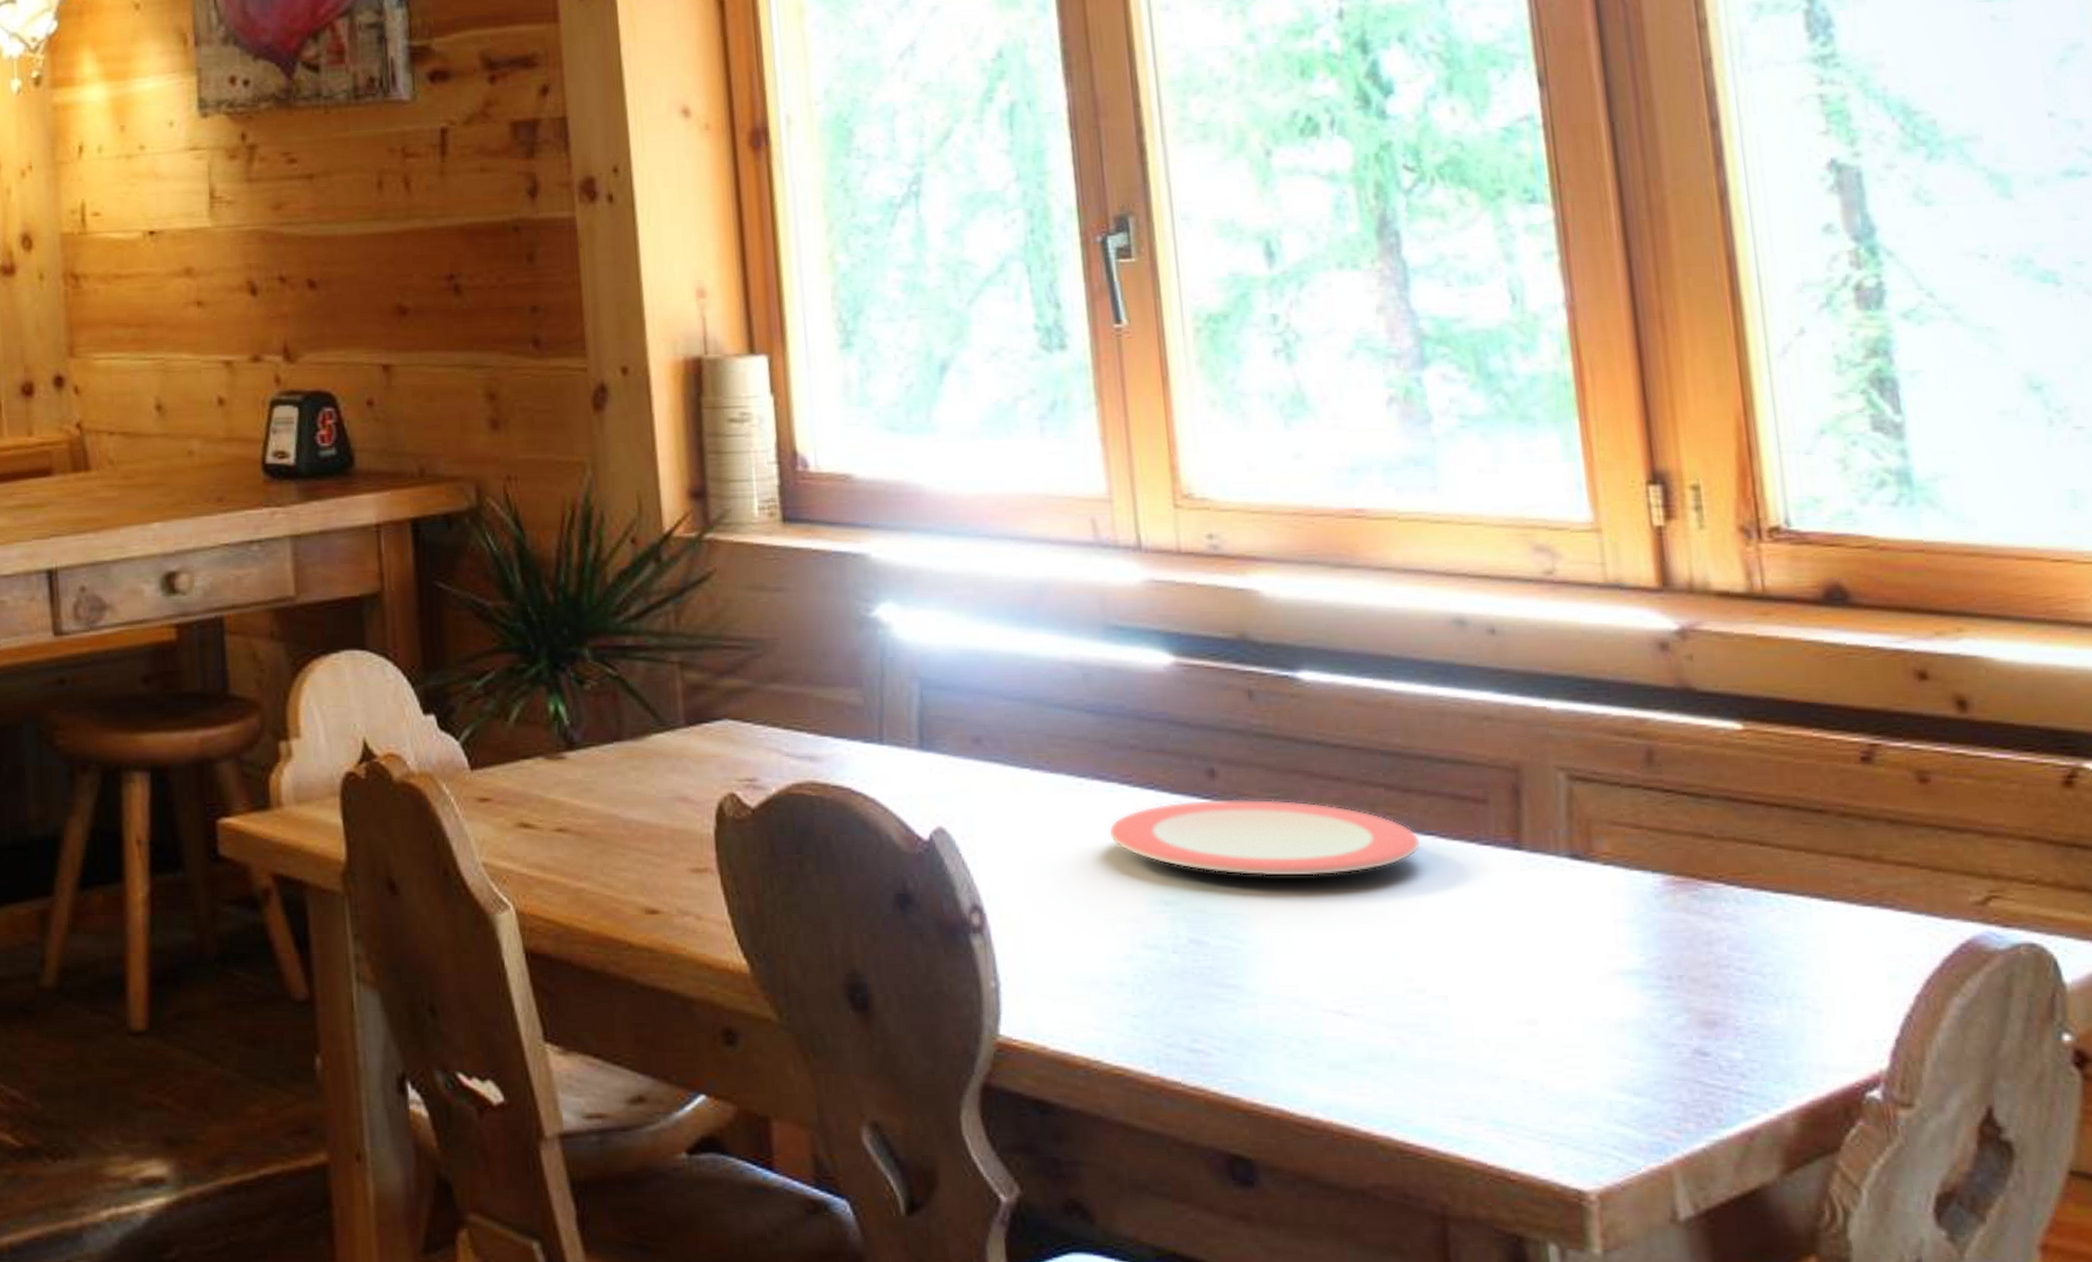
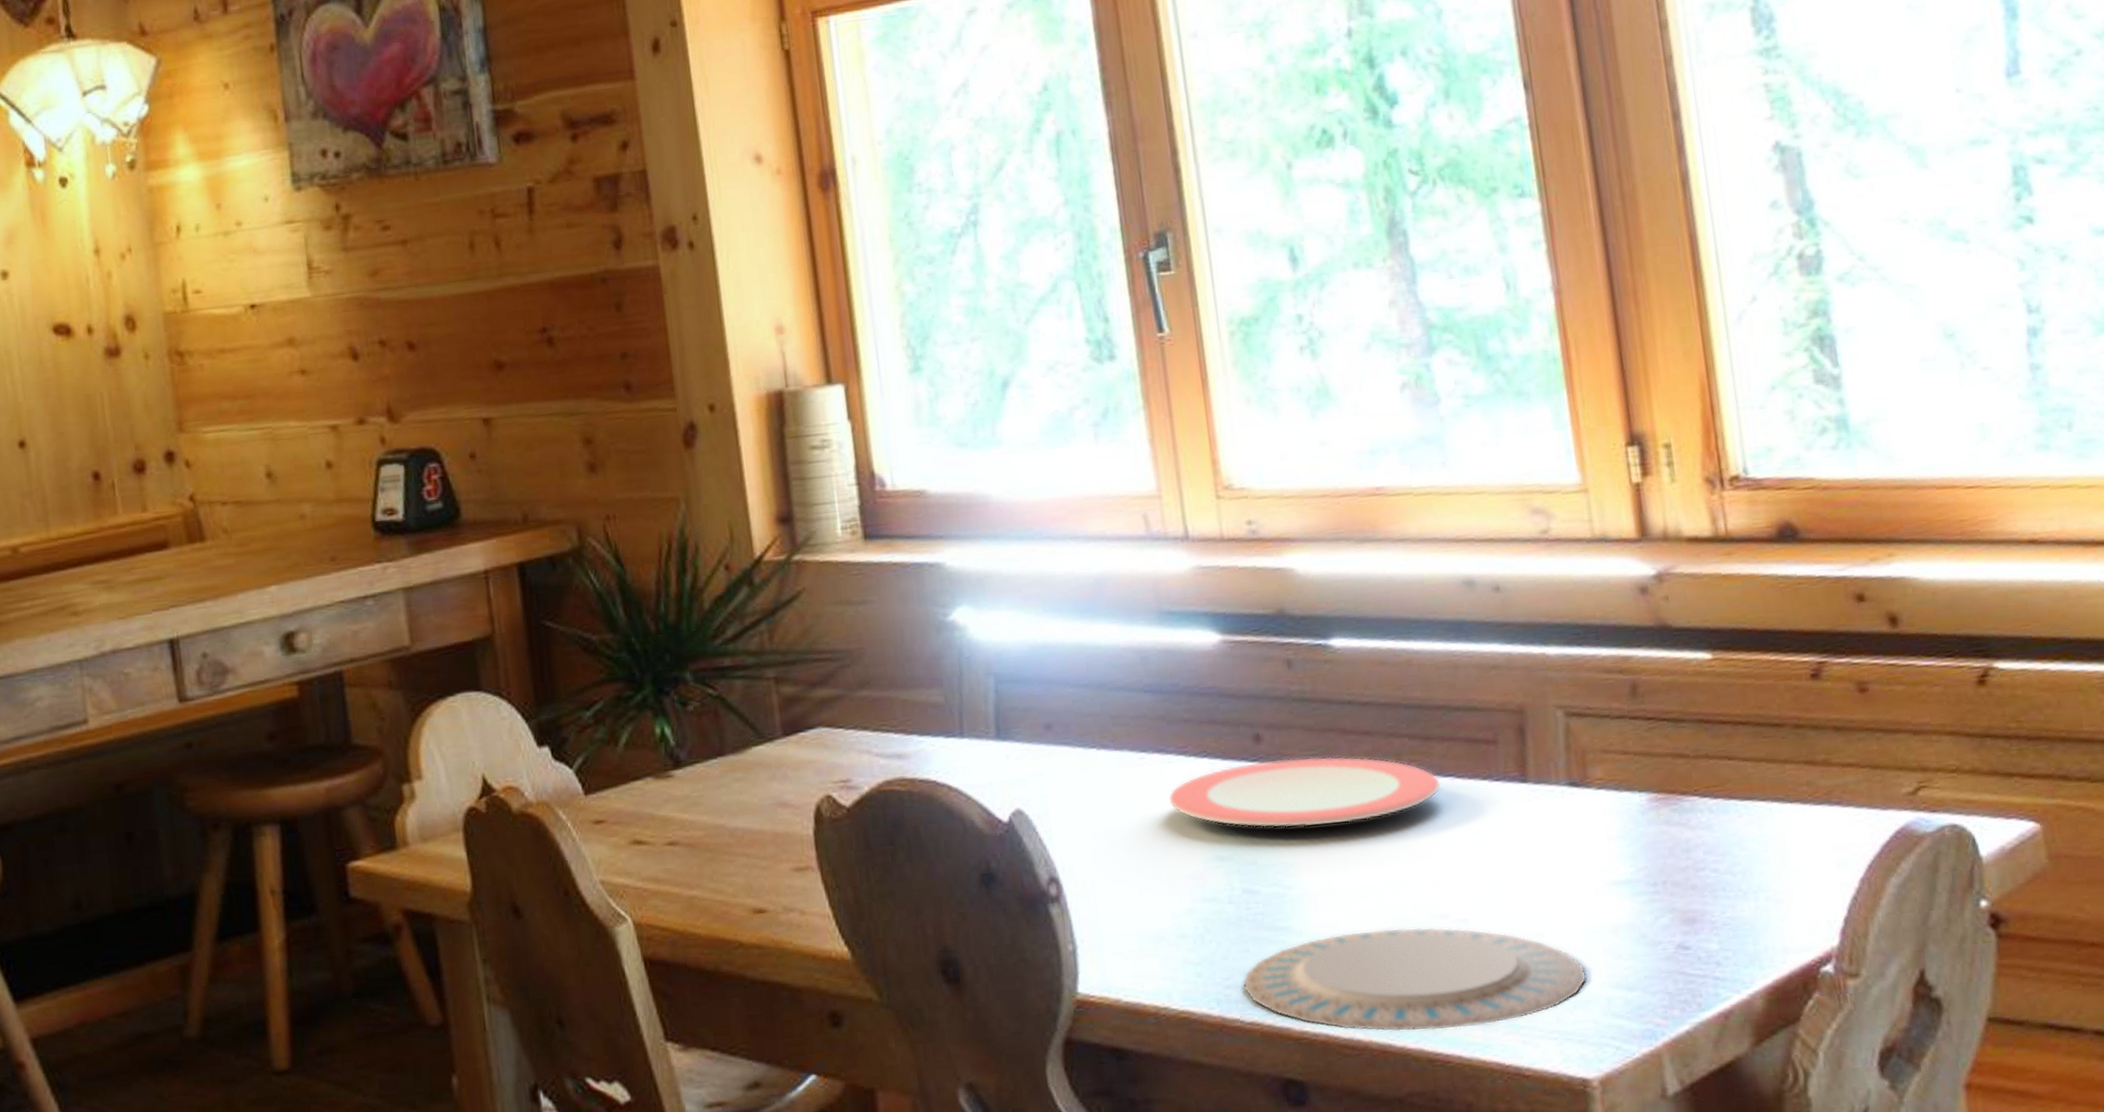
plate: none [1186,998,1586,1118] -> present [1242,927,1587,1032]

